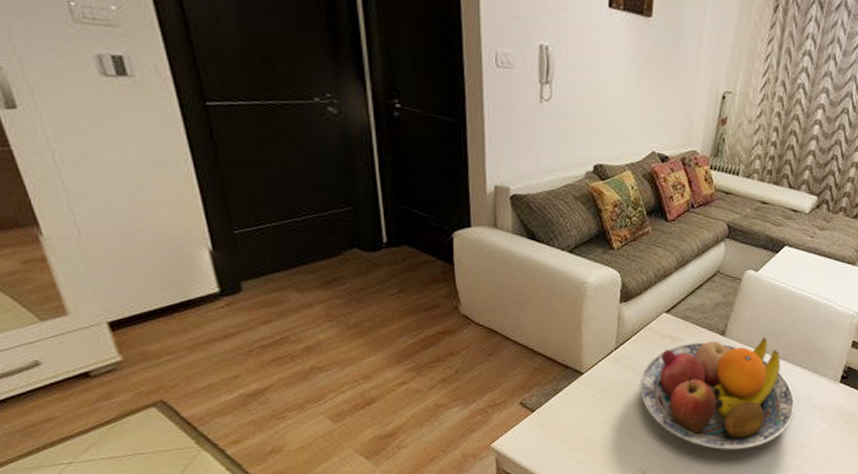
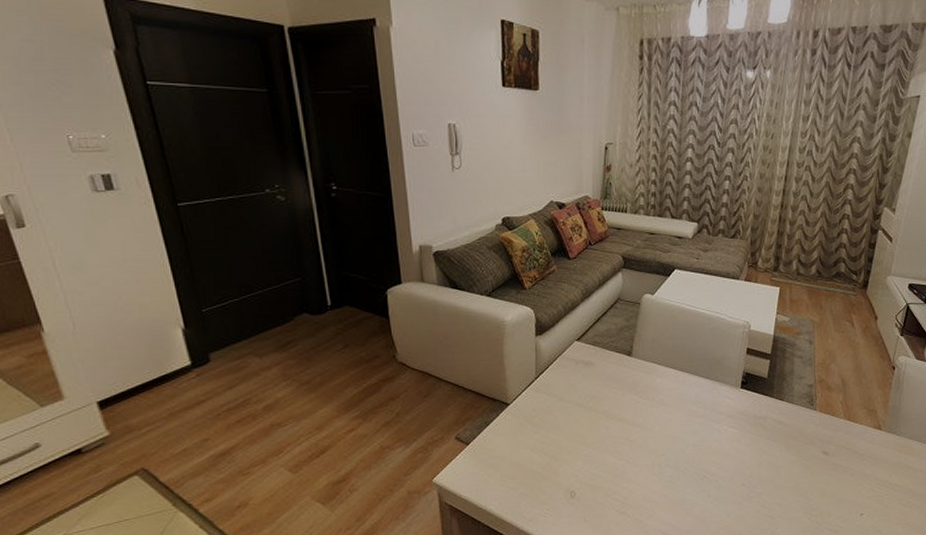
fruit bowl: present [639,337,796,451] -> none [561,354,703,464]

